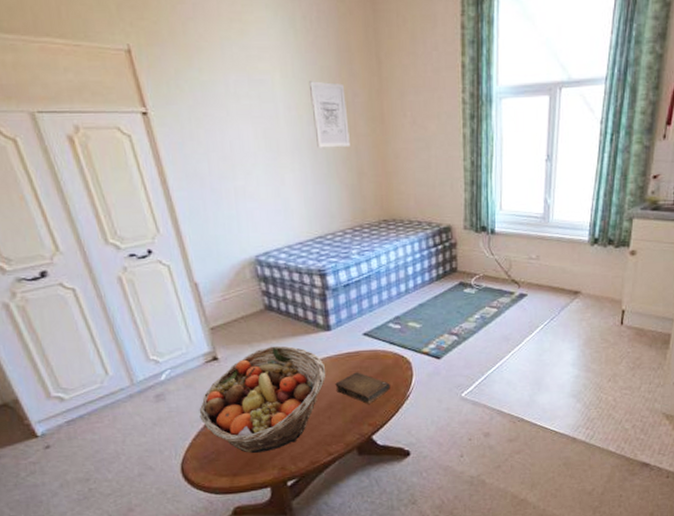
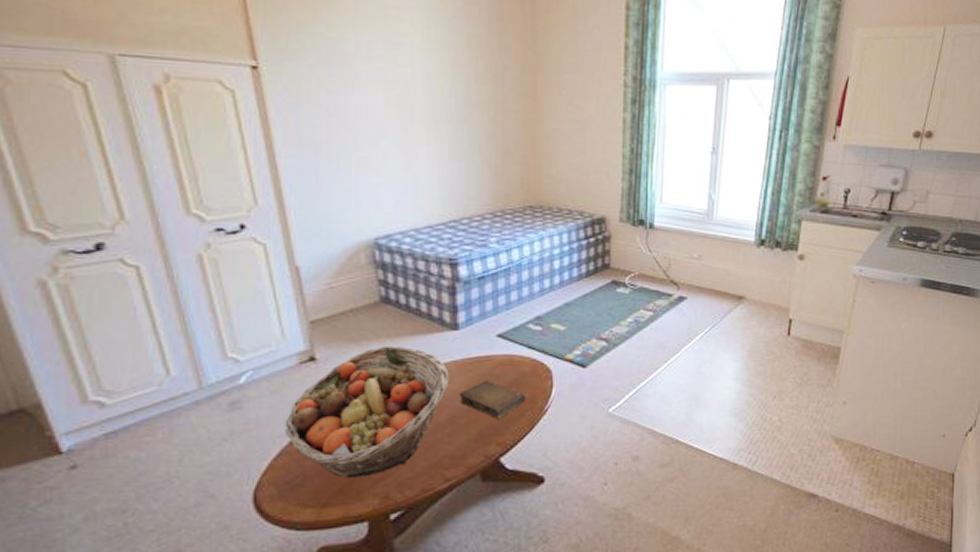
wall art: present [308,81,350,148] -> none [453,48,496,123]

